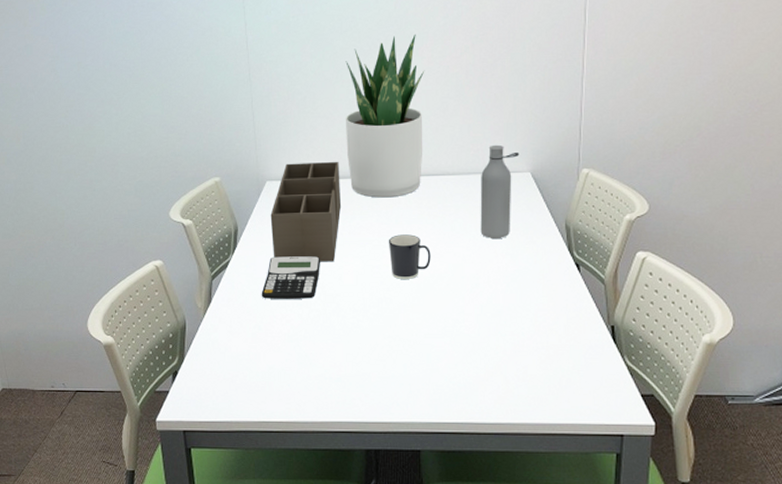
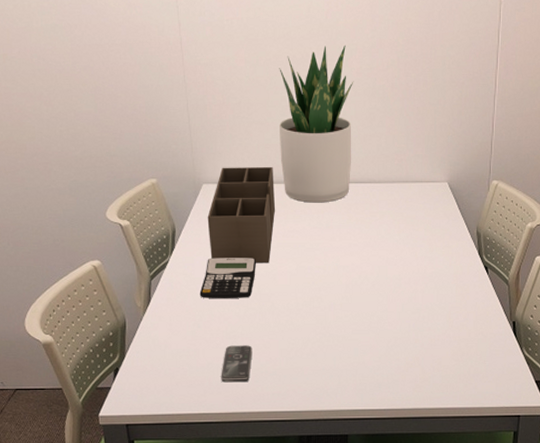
mobile phone: none [282,349,316,389] -> present [221,345,253,383]
mug: present [388,234,431,280] -> none [319,238,358,281]
water bottle: present [480,144,520,240] -> none [403,155,438,244]

